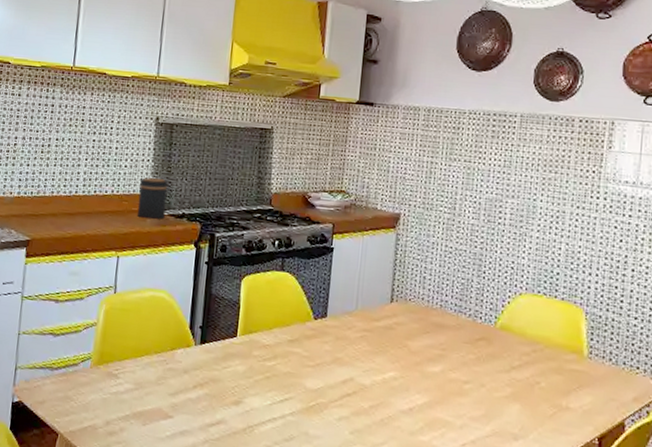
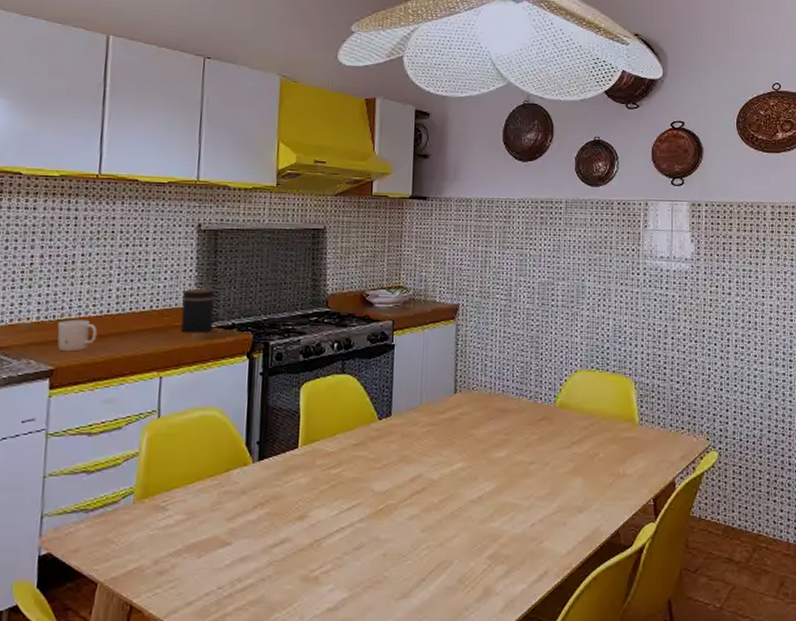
mug: none [33,197,67,226] -> present [57,320,98,352]

